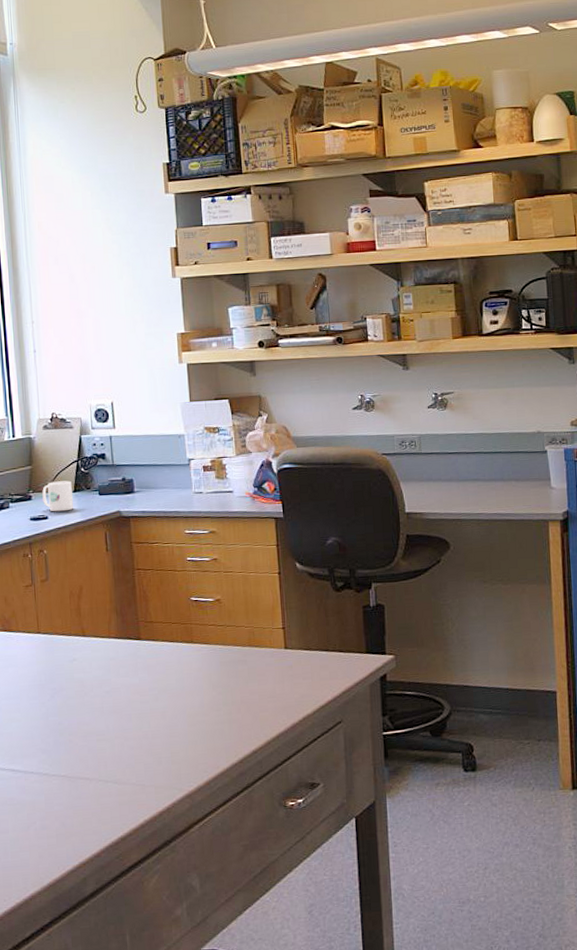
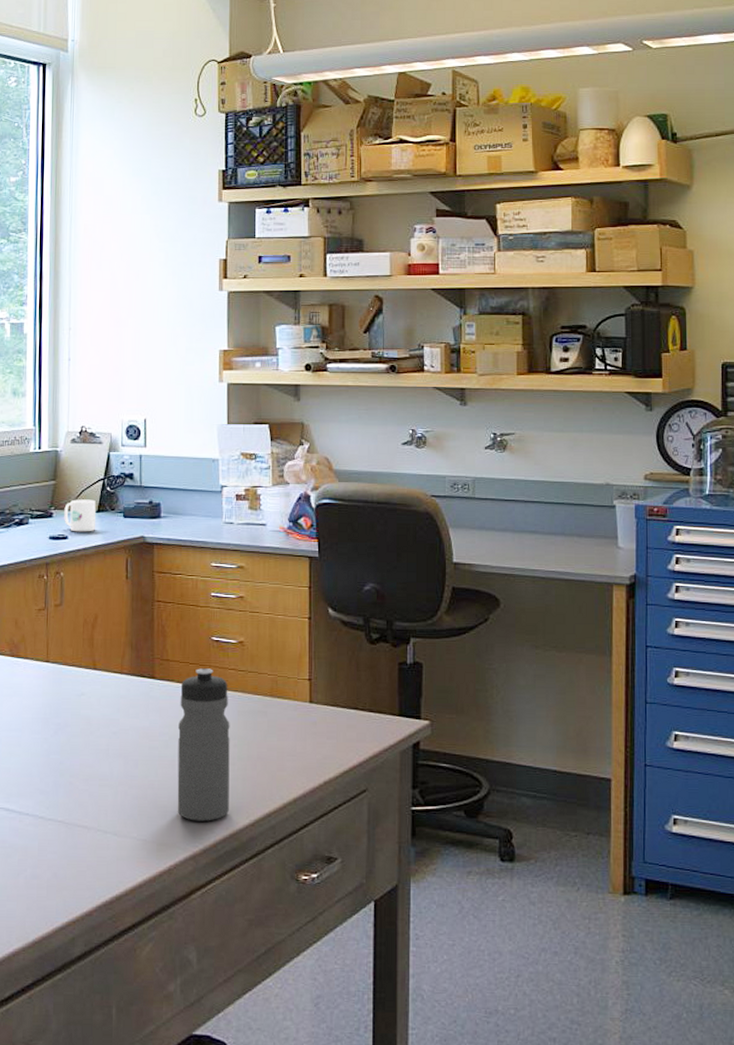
water bottle: none [165,626,219,764] -> present [177,668,230,822]

